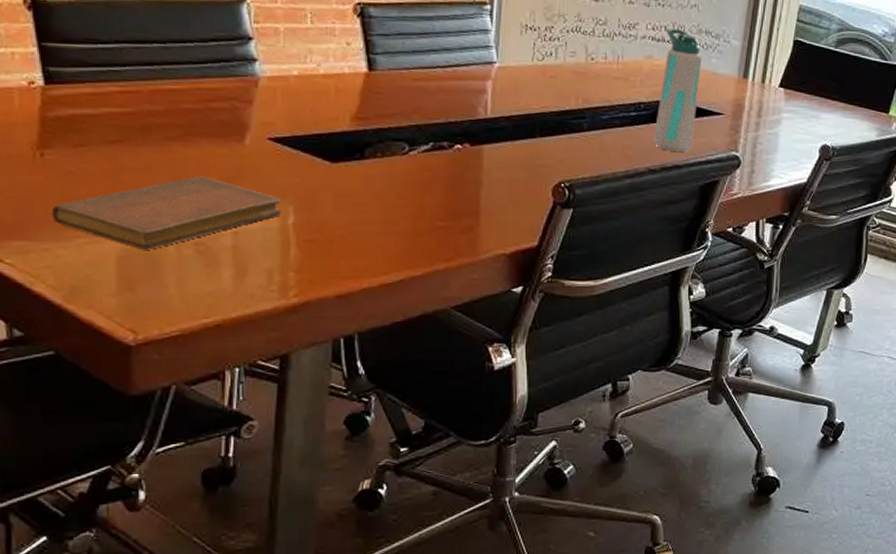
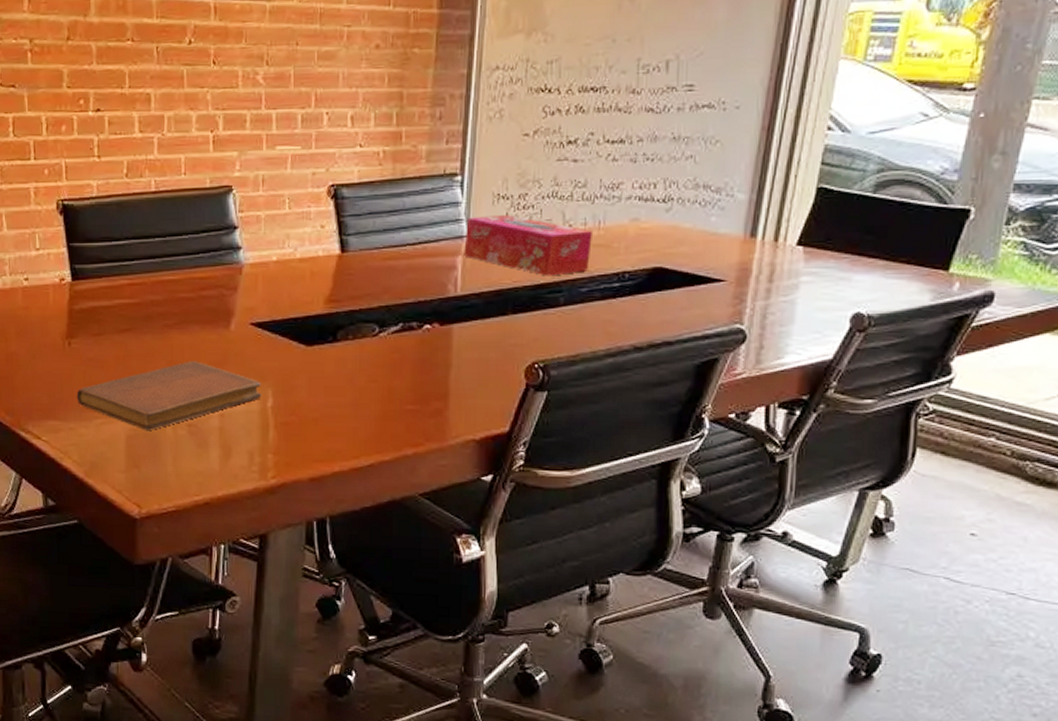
tissue box: none [494,44,612,104] -> present [464,215,592,276]
water bottle: present [653,29,702,153] -> none [639,185,699,327]

